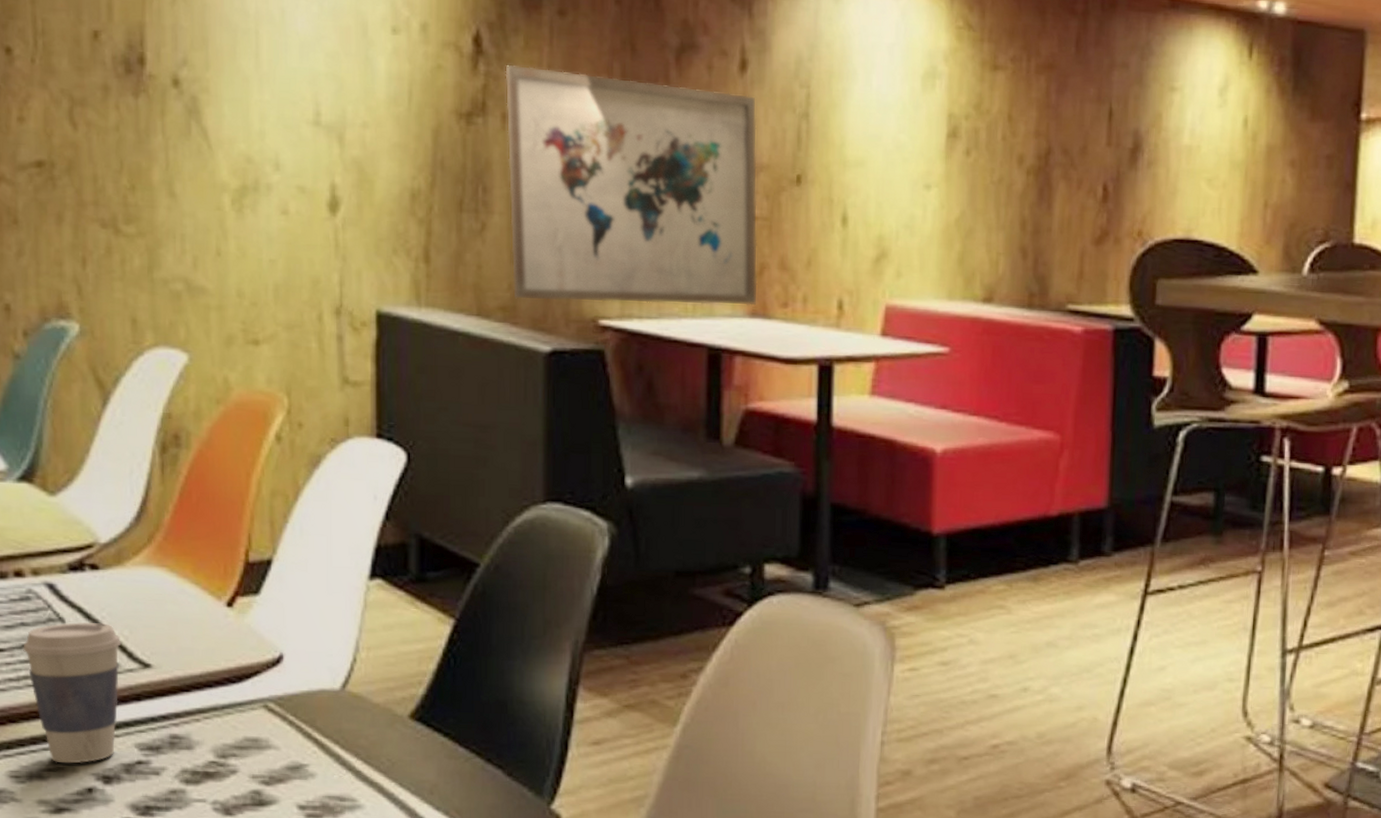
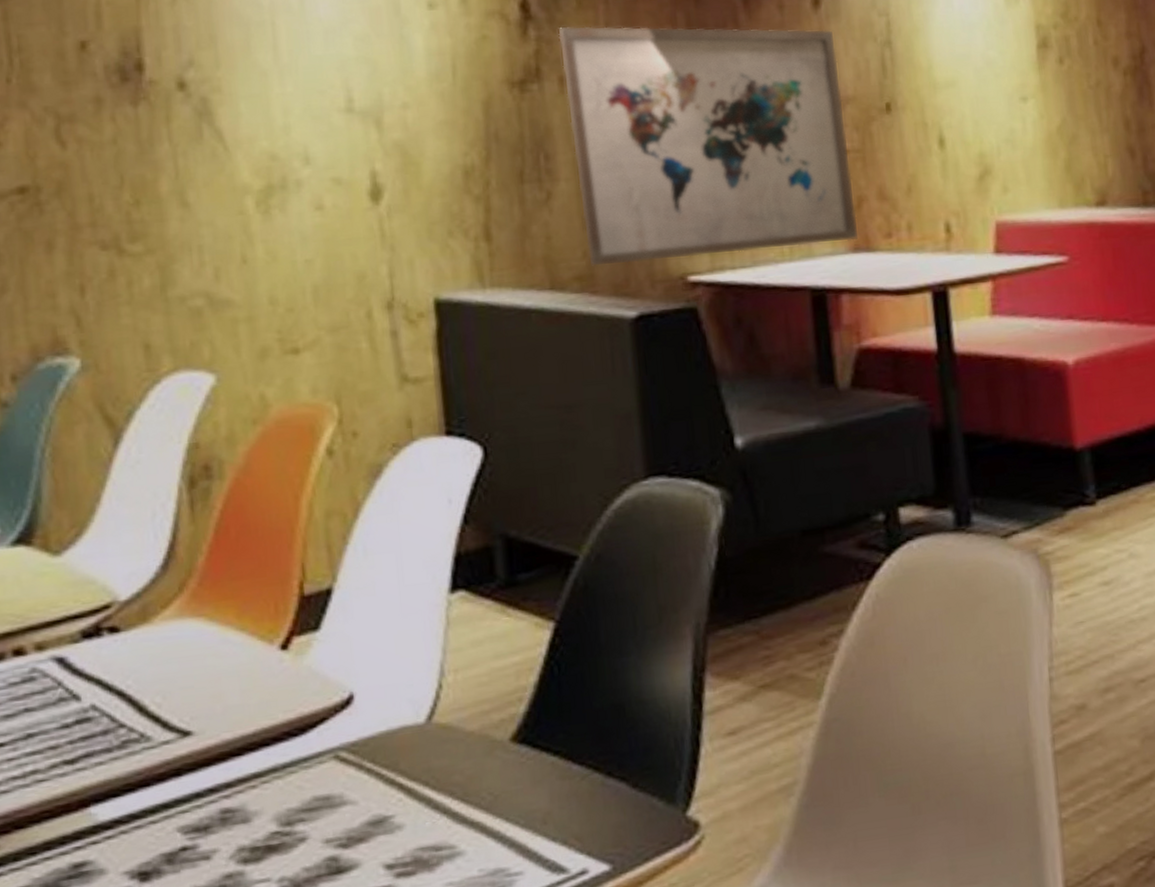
coffee cup: present [23,622,122,764] -> none [28,692,154,867]

